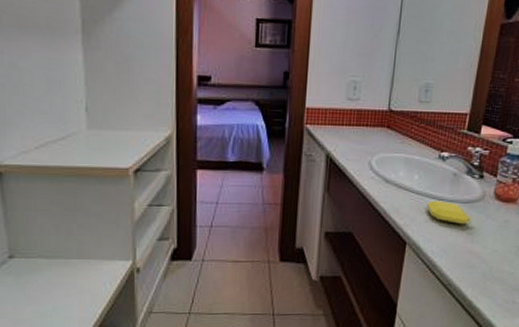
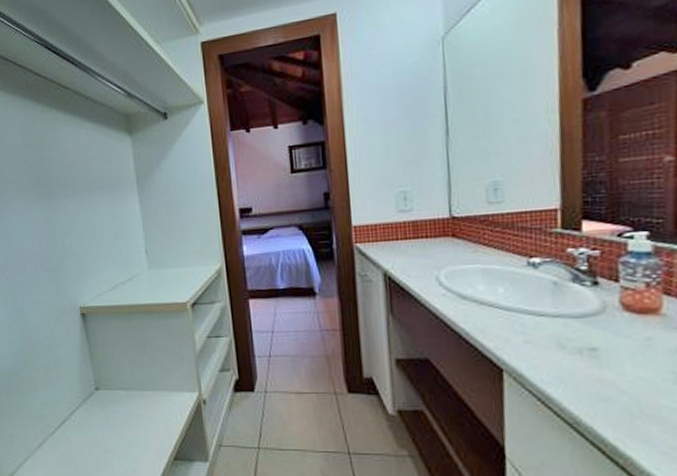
soap bar: present [426,201,471,225] -> none [522,316,590,346]

